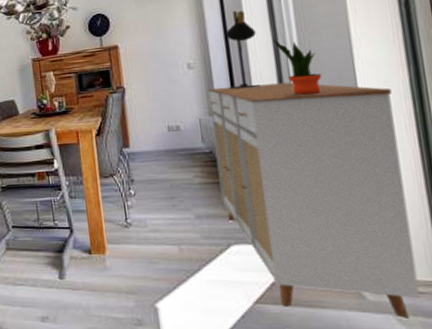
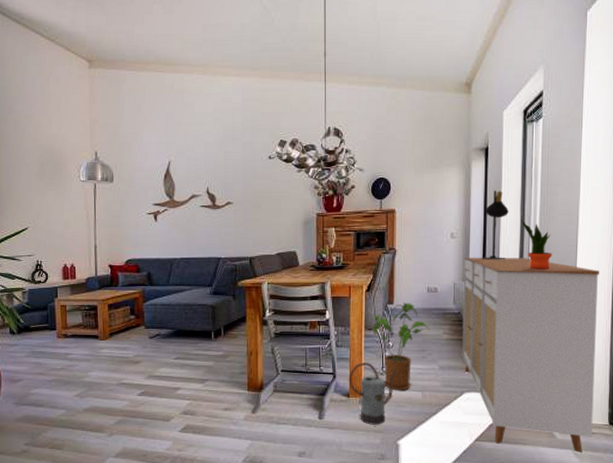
watering can: none [87,214,144,285] -> present [348,362,397,425]
house plant: none [108,144,177,245] -> present [372,302,429,391]

